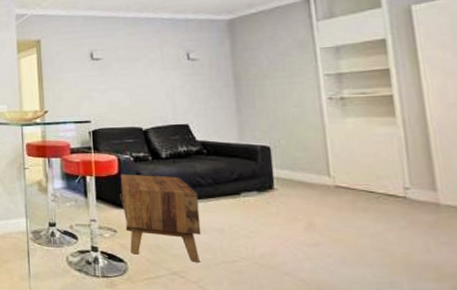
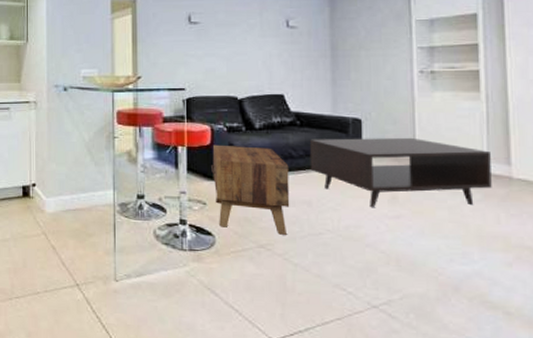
coffee table: none [217,164,417,236] -> present [309,137,492,208]

